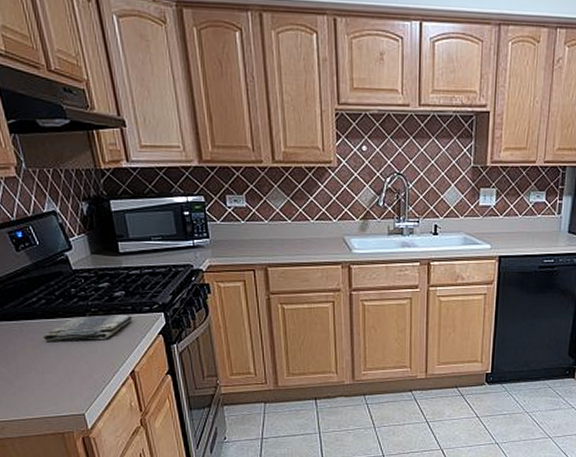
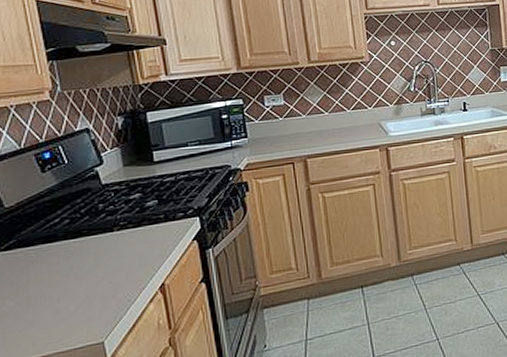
dish towel: present [42,315,133,341] -> none [62,224,165,264]

